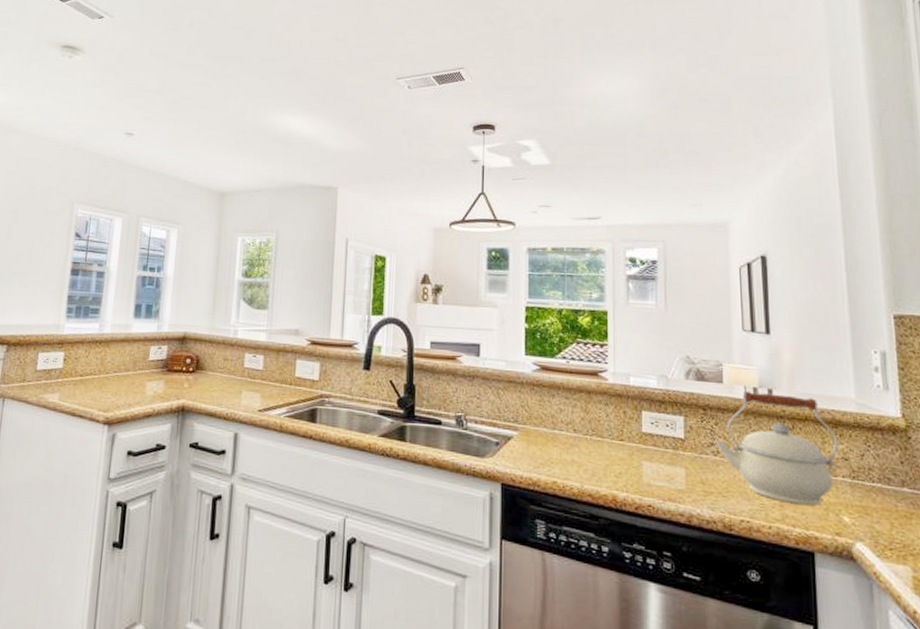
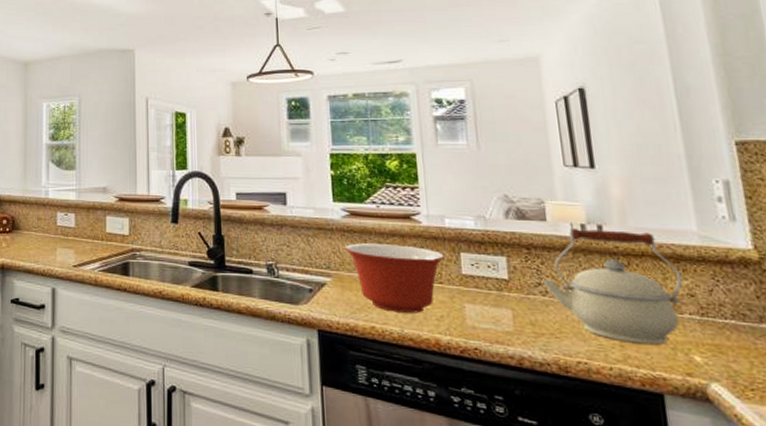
mixing bowl: none [533,398,627,470] -> present [344,243,445,313]

